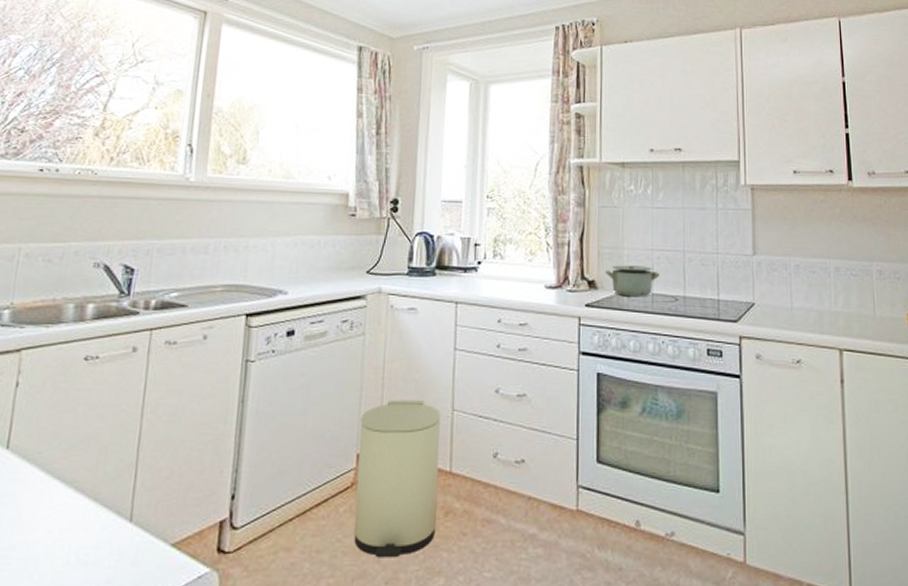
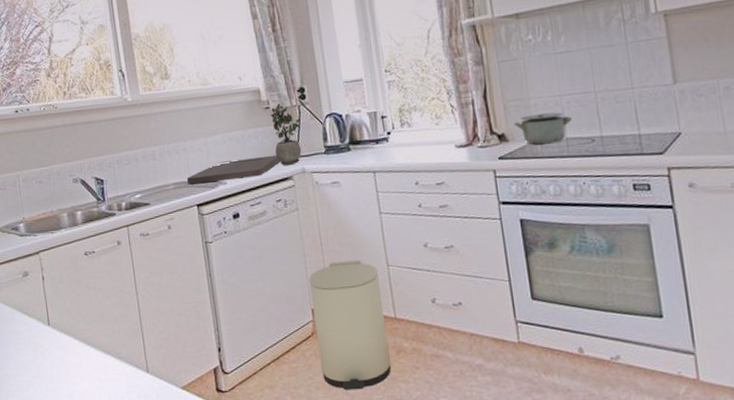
cutting board: none [240,267,356,291] -> present [186,155,281,185]
potted plant: none [352,213,389,283] -> present [270,104,302,166]

